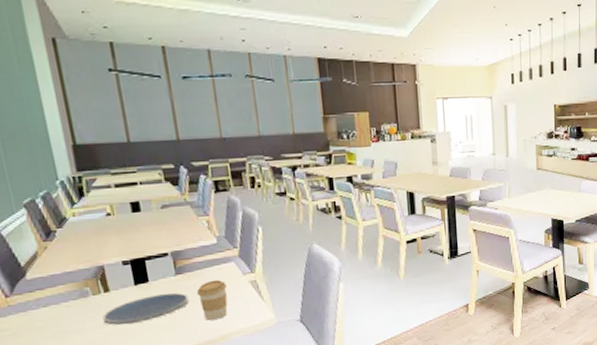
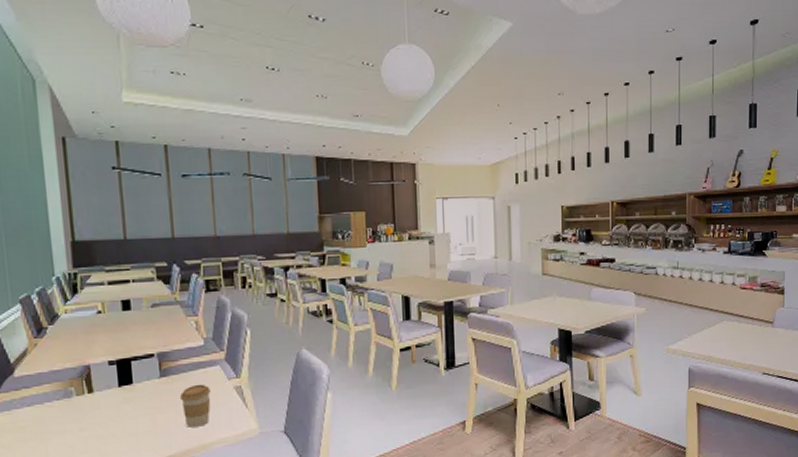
plate: present [102,293,190,326] -> none [84,397,172,429]

